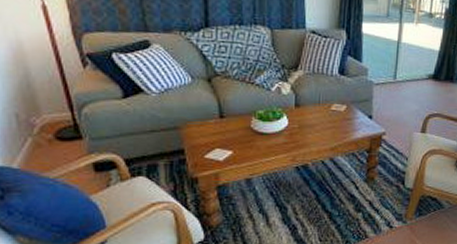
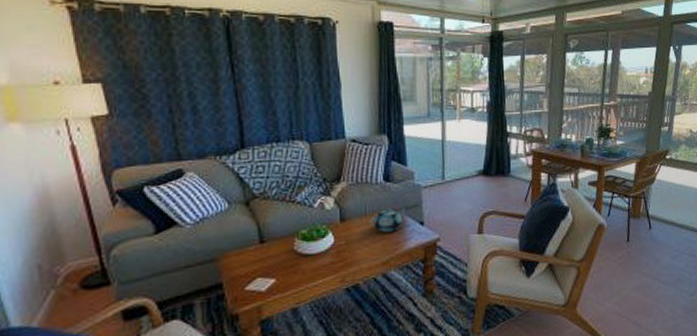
teapot: none [323,99,358,122] -> present [370,206,407,233]

